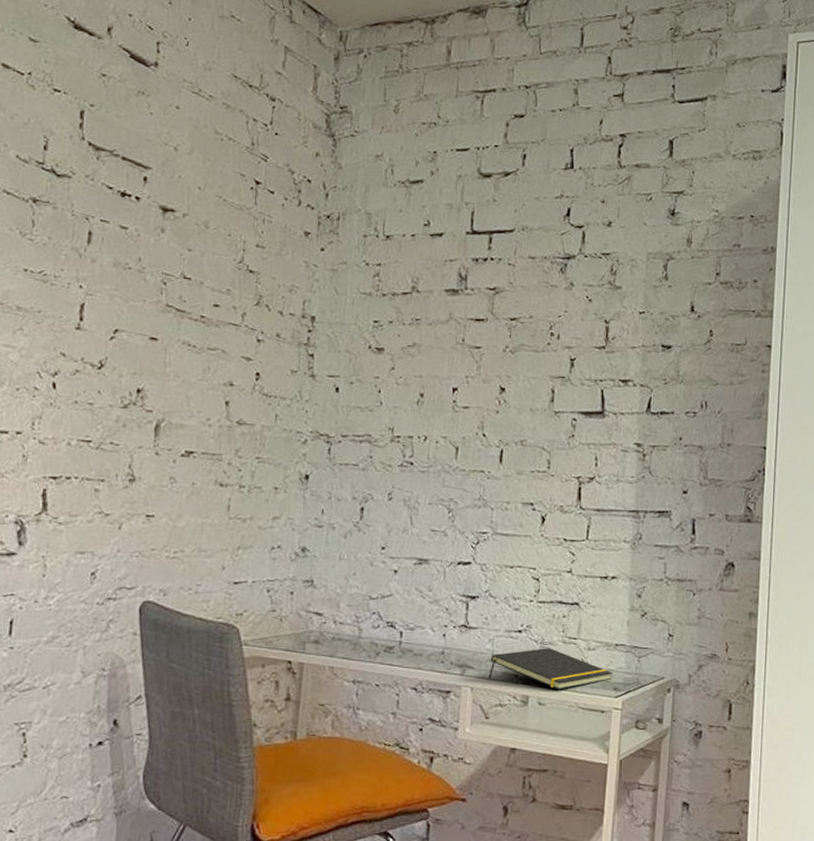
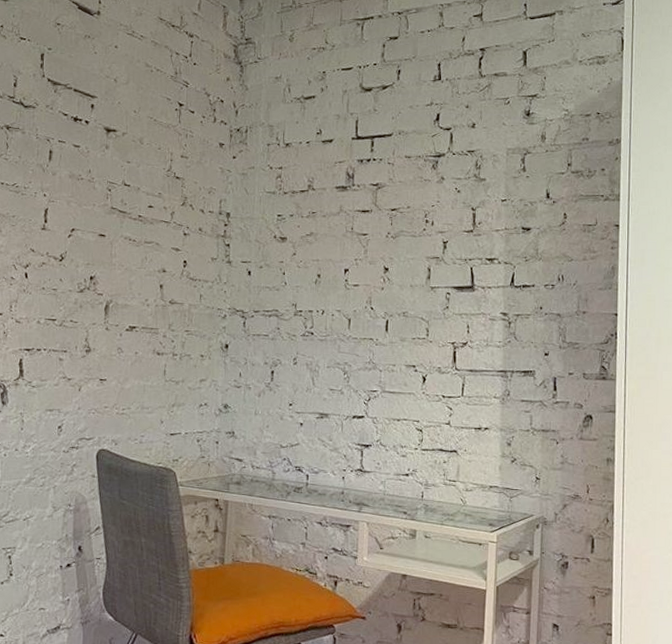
notepad: present [488,648,613,690] -> none [381,489,488,525]

